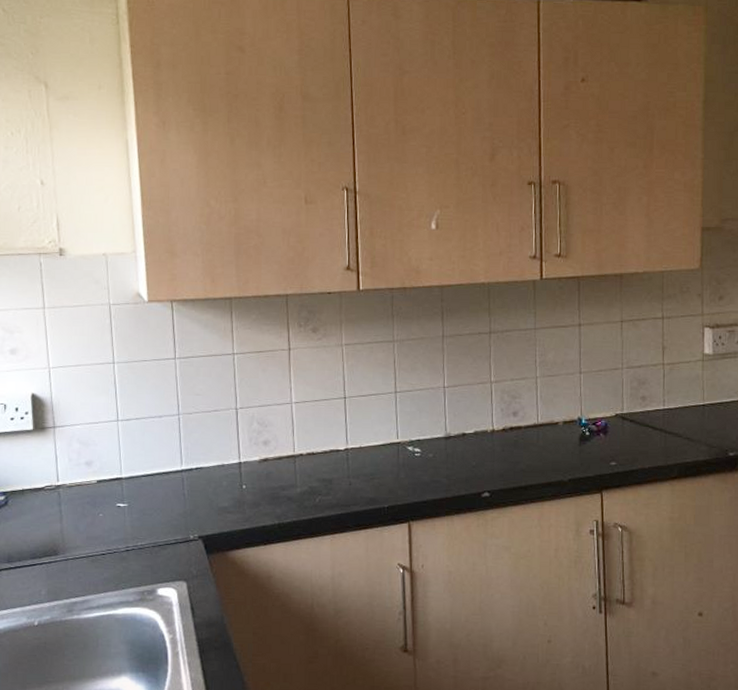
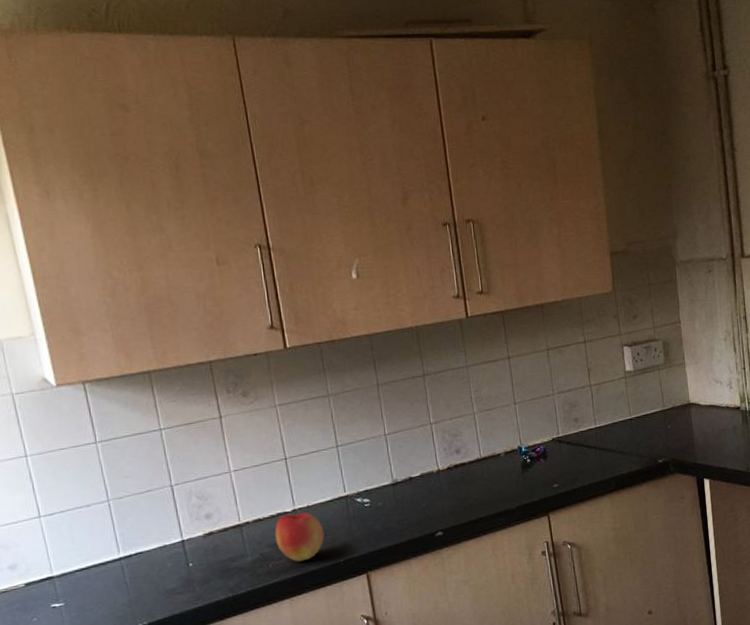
apple: none [325,452,373,501] -> present [274,512,325,562]

